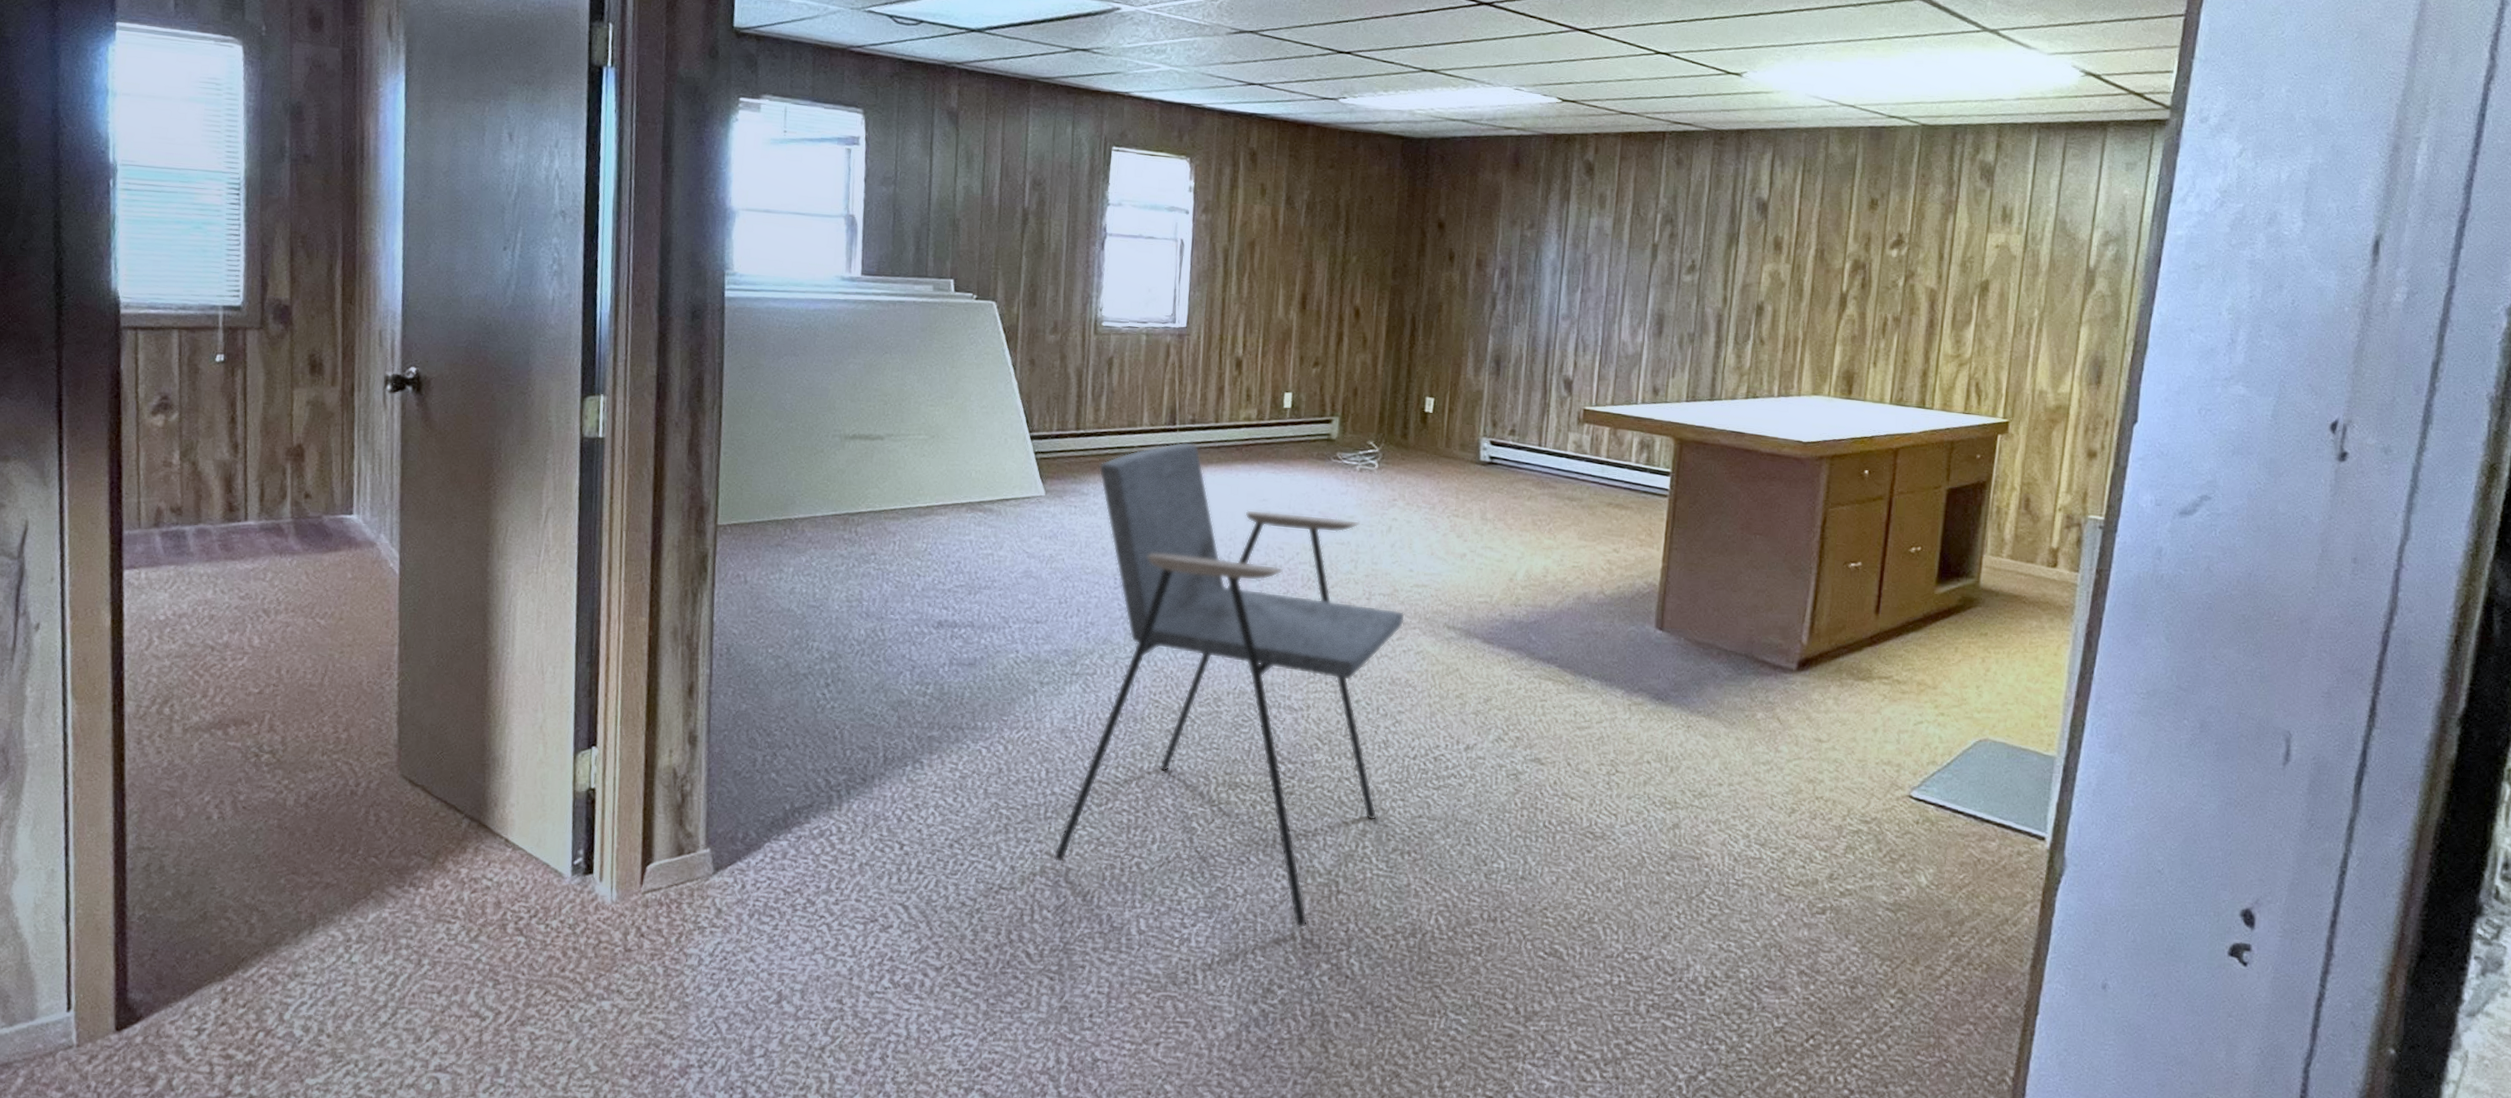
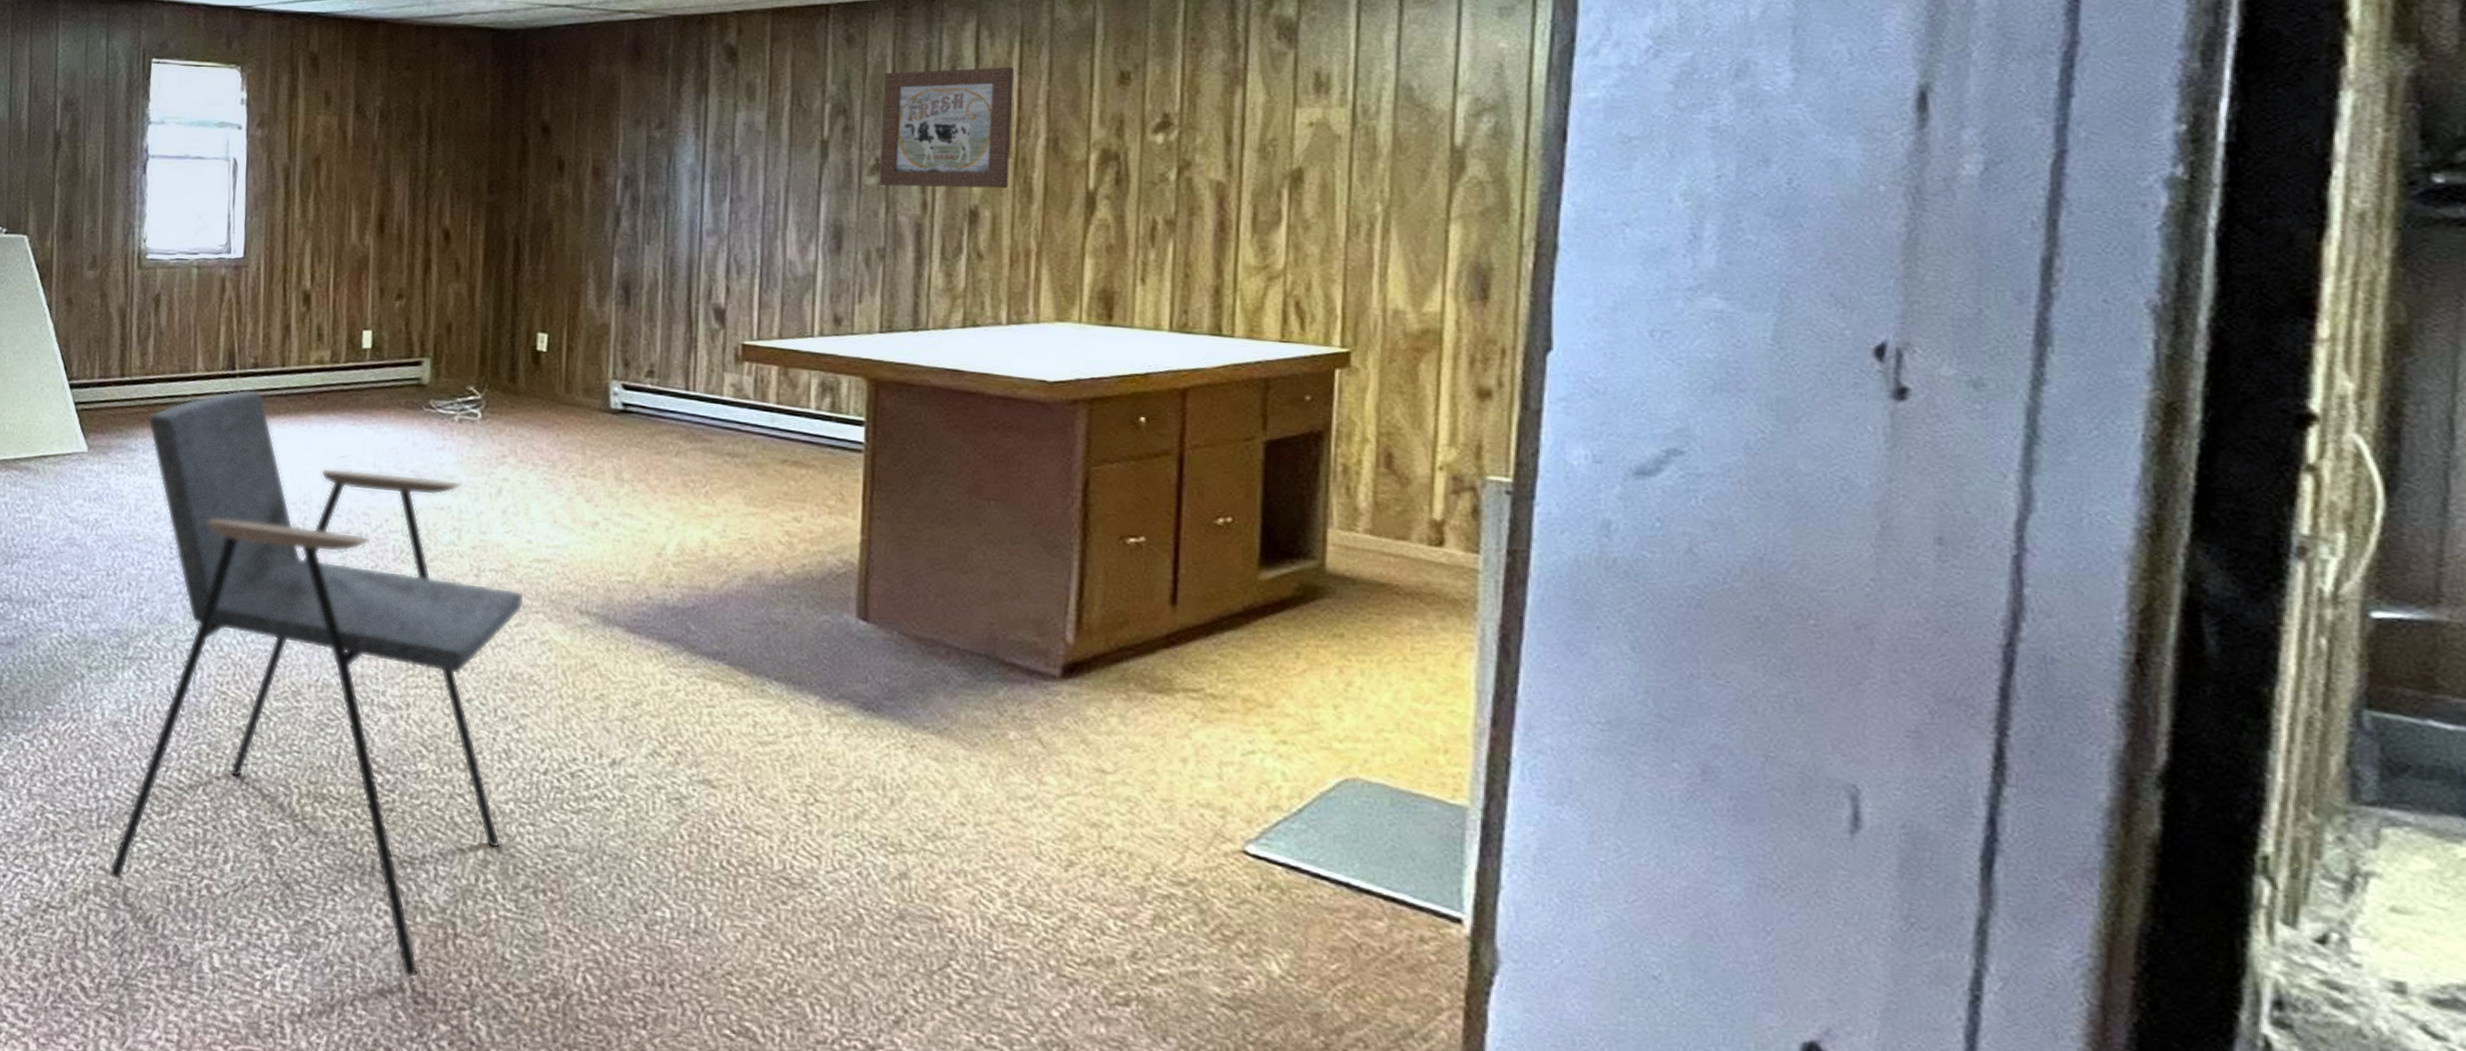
wall art: none [1693,190,1796,289] -> present [878,66,1013,189]

